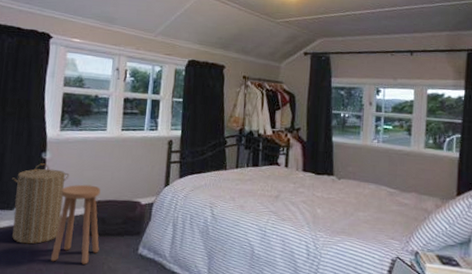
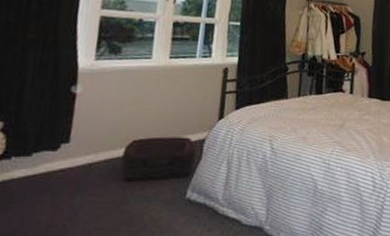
laundry hamper: present [12,163,70,244] -> none [29,98,105,196]
stool: present [51,184,101,264] -> none [78,121,143,216]

